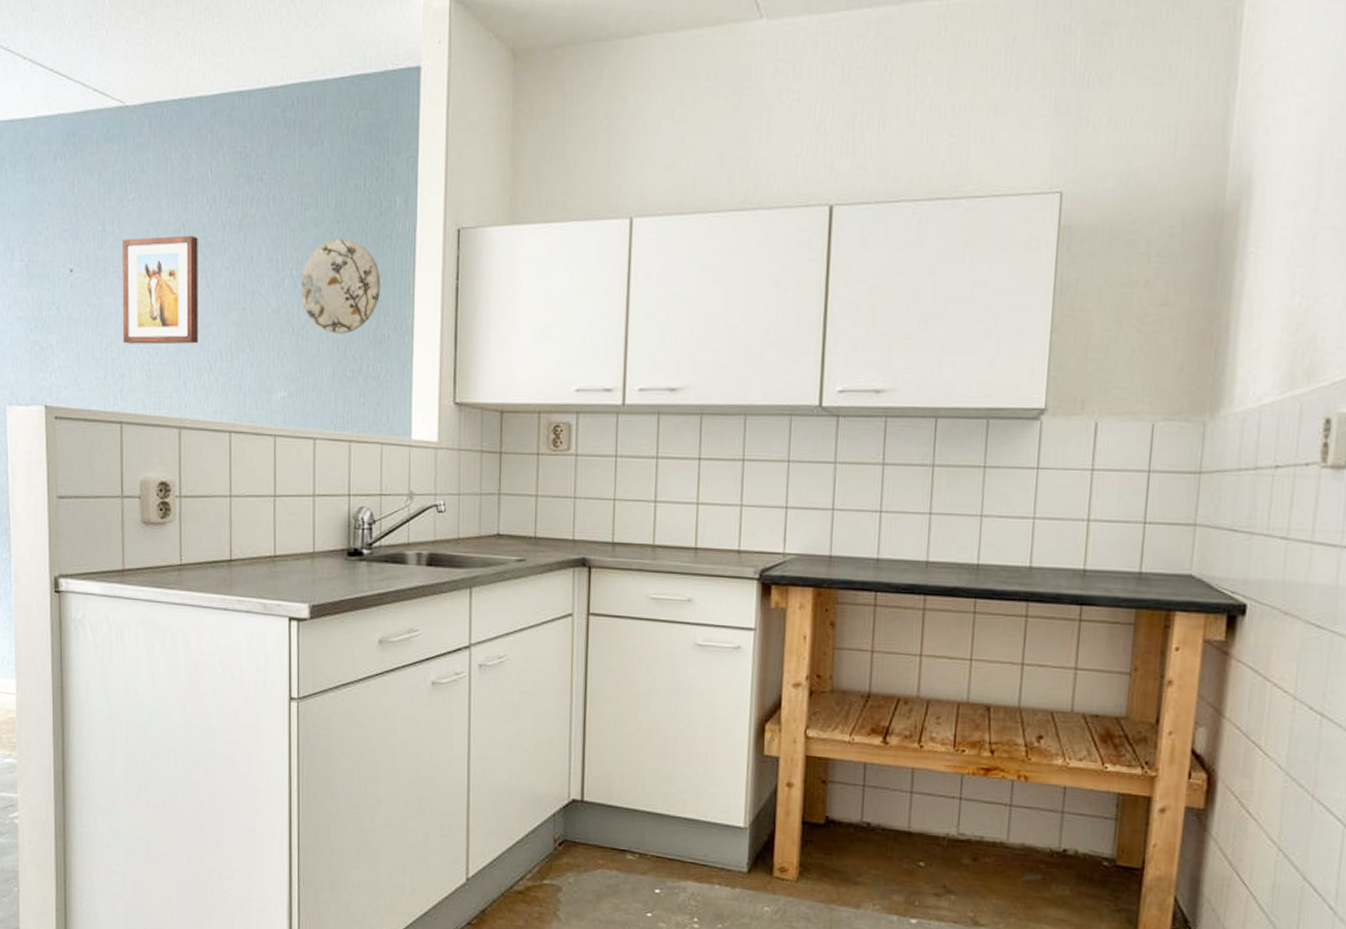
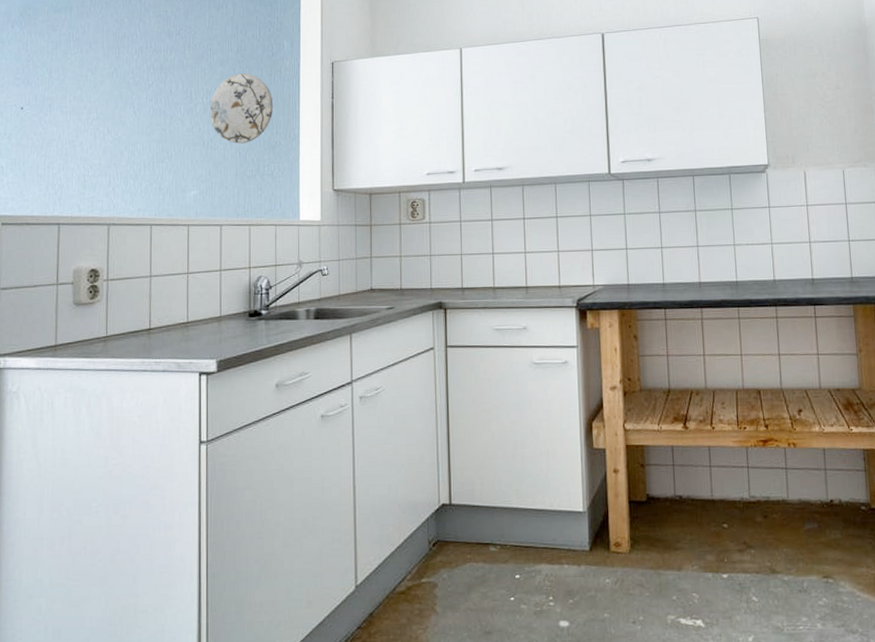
wall art: present [121,235,198,345] -> none [62,77,128,162]

